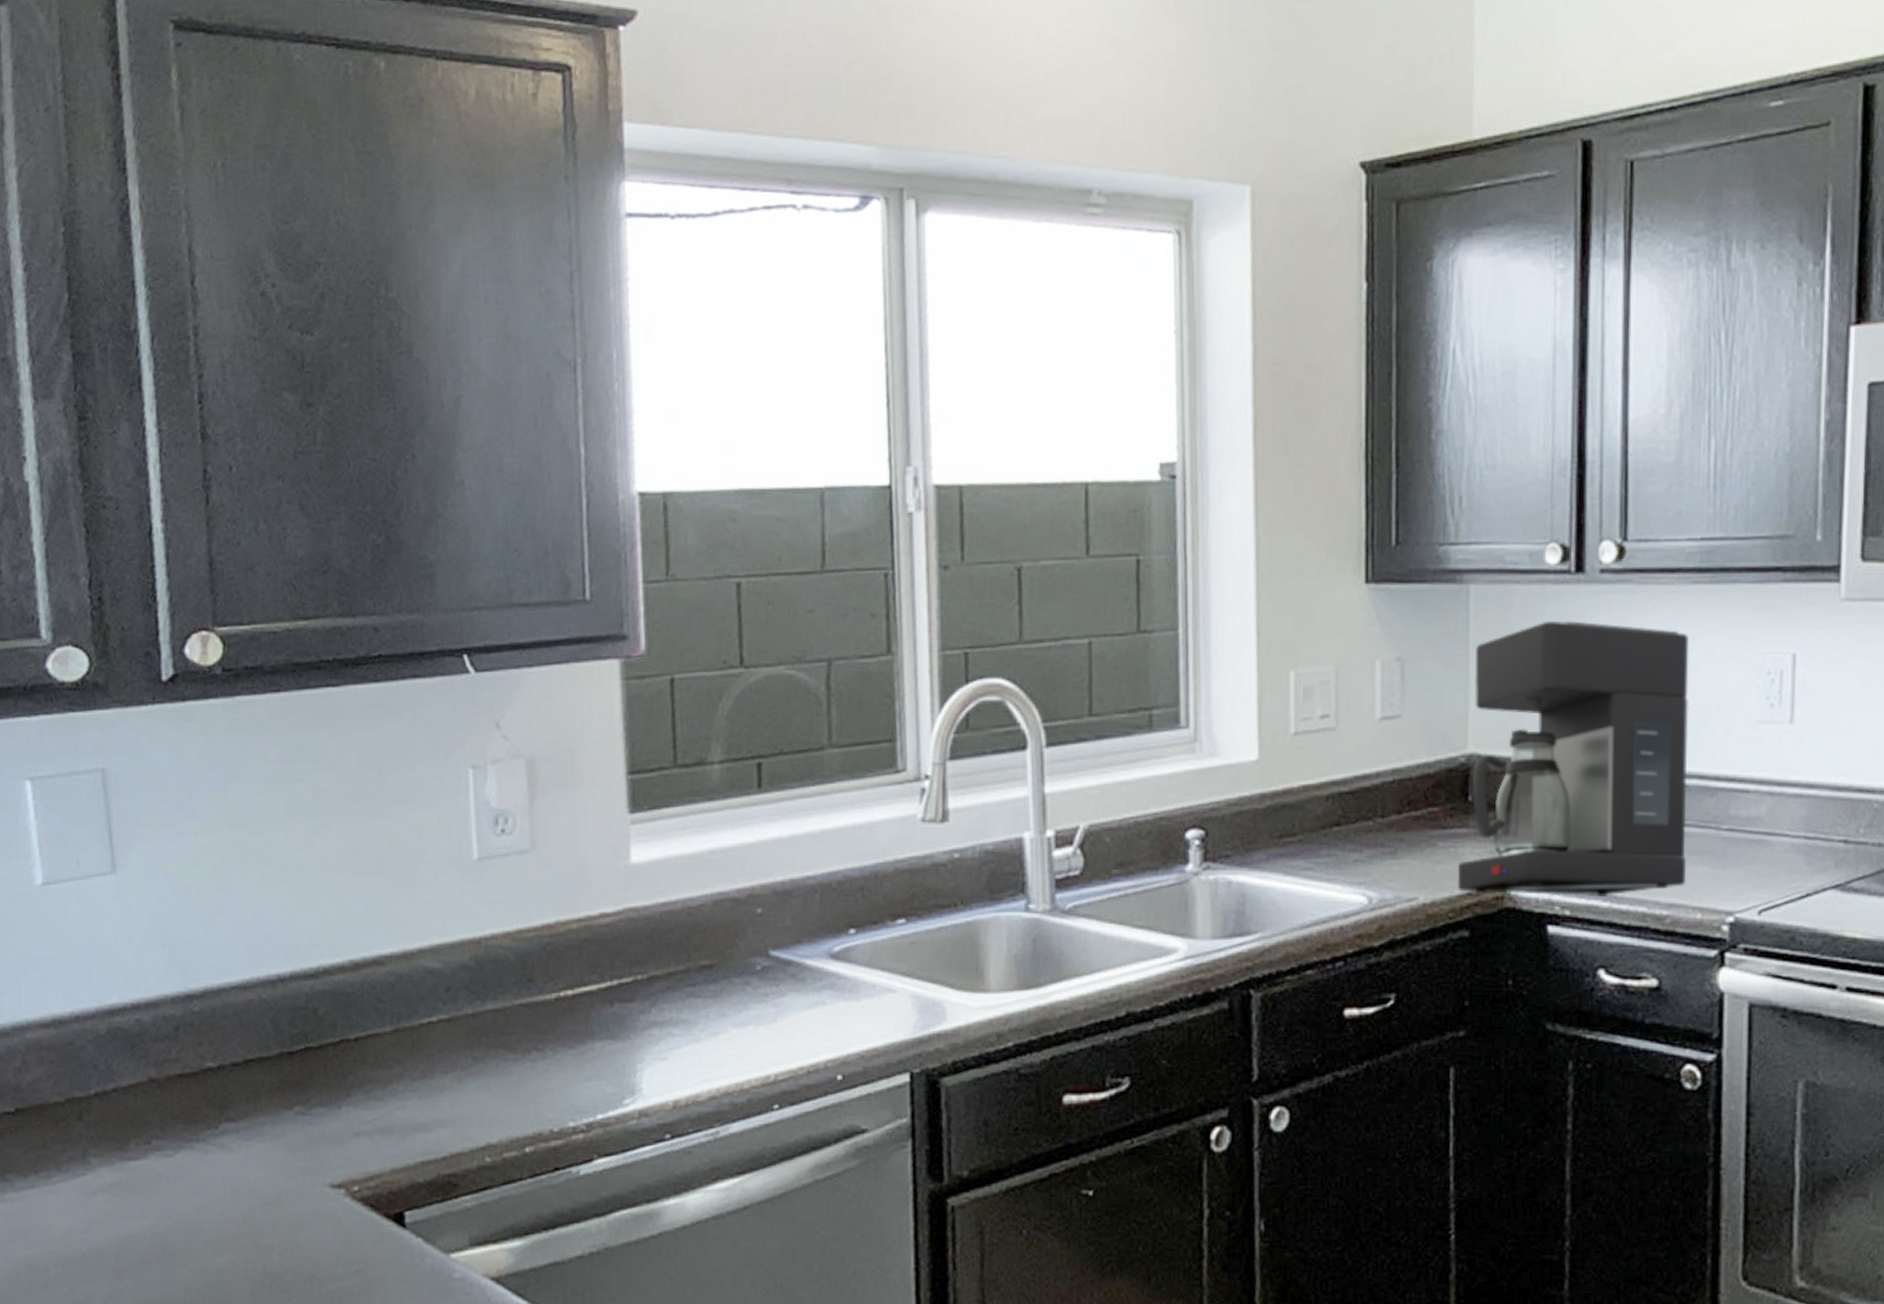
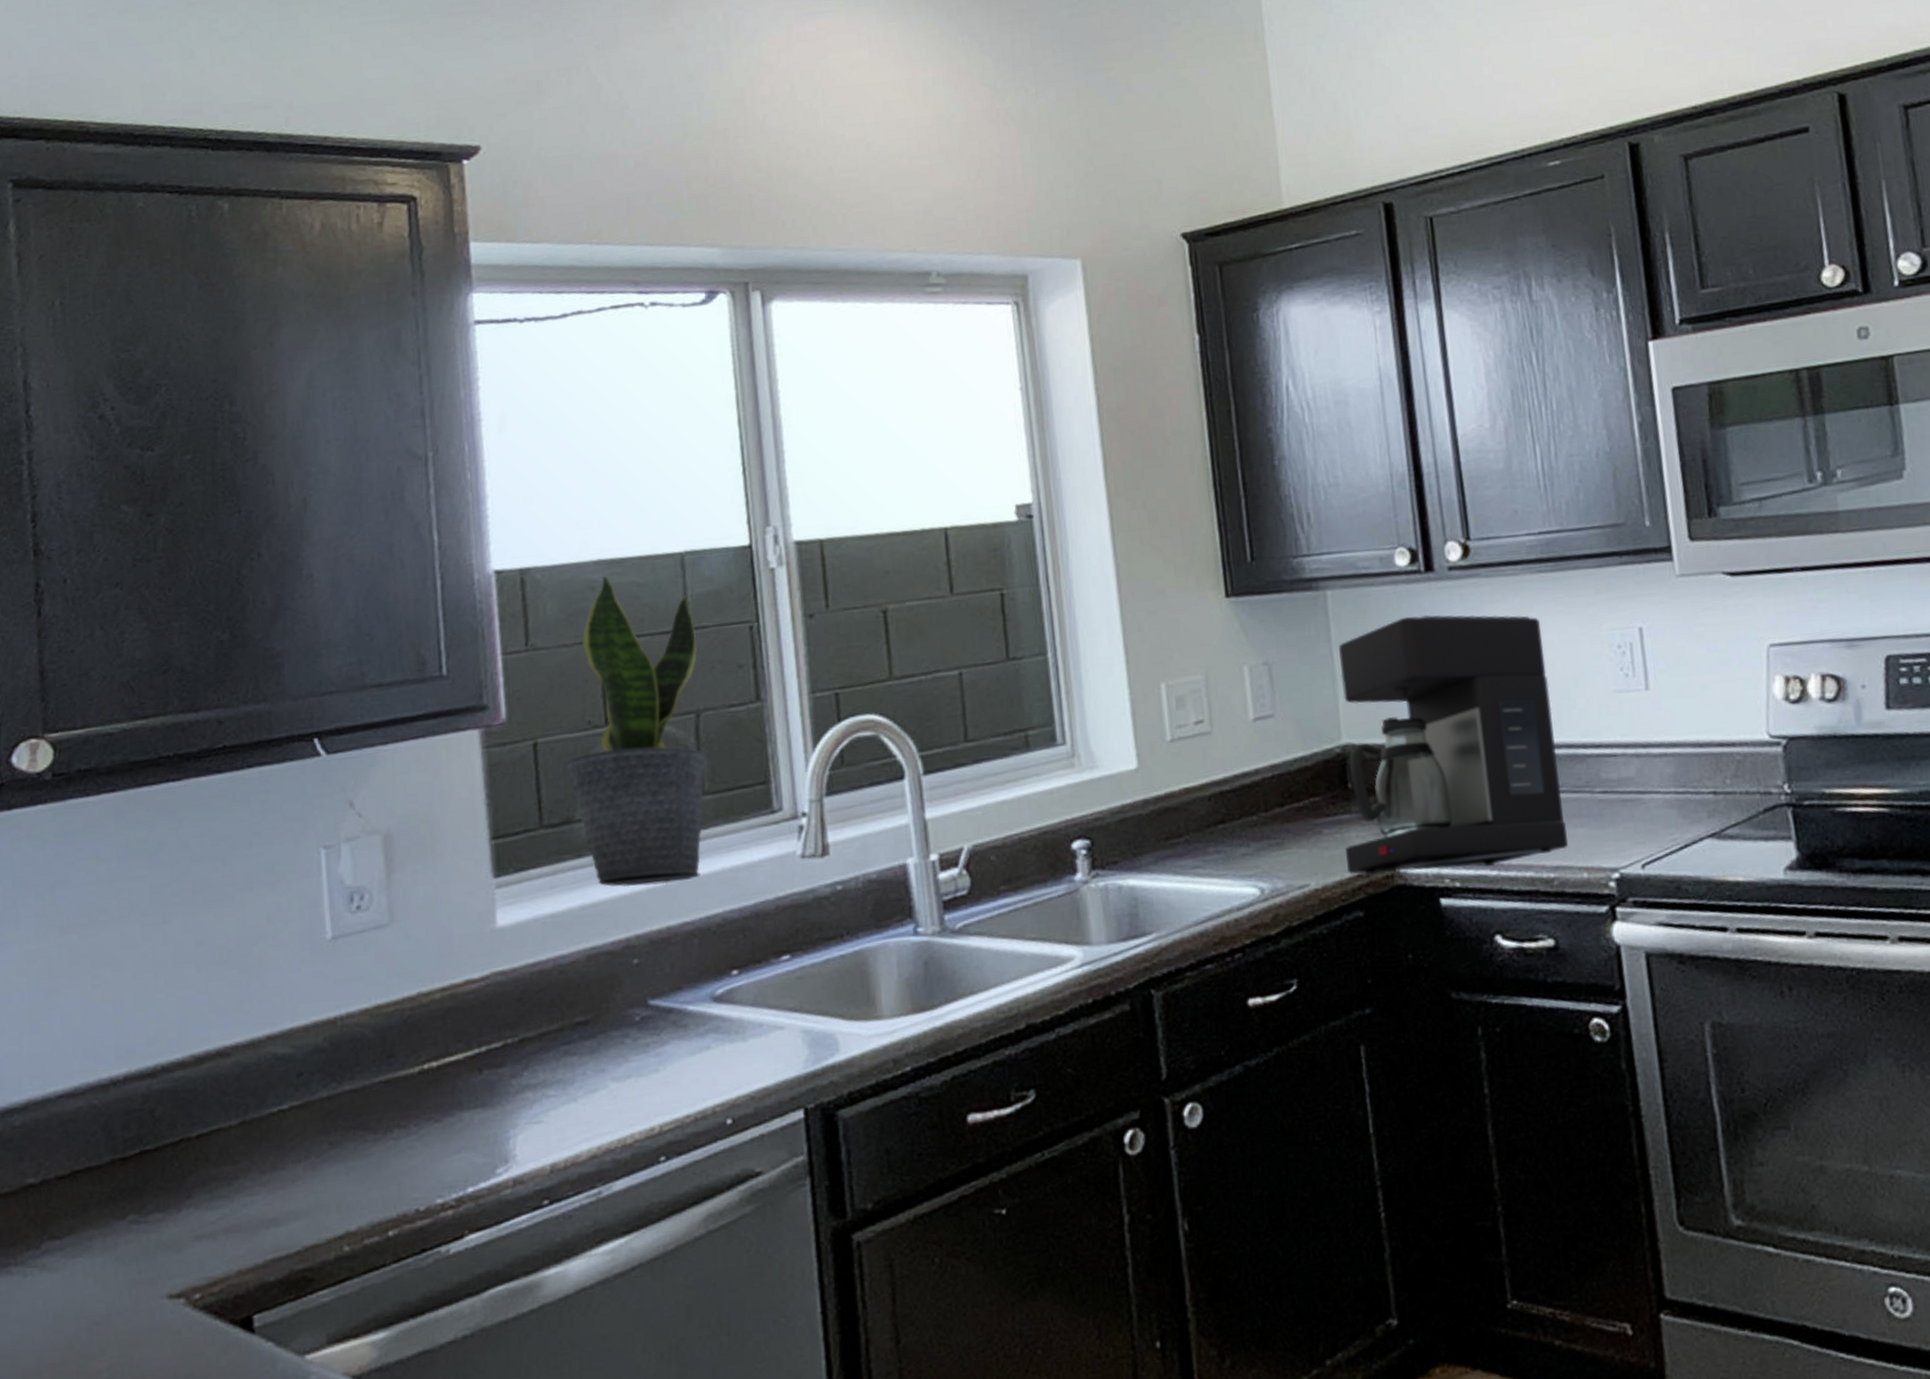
potted plant: none [700,505,837,836] -> present [565,574,707,887]

